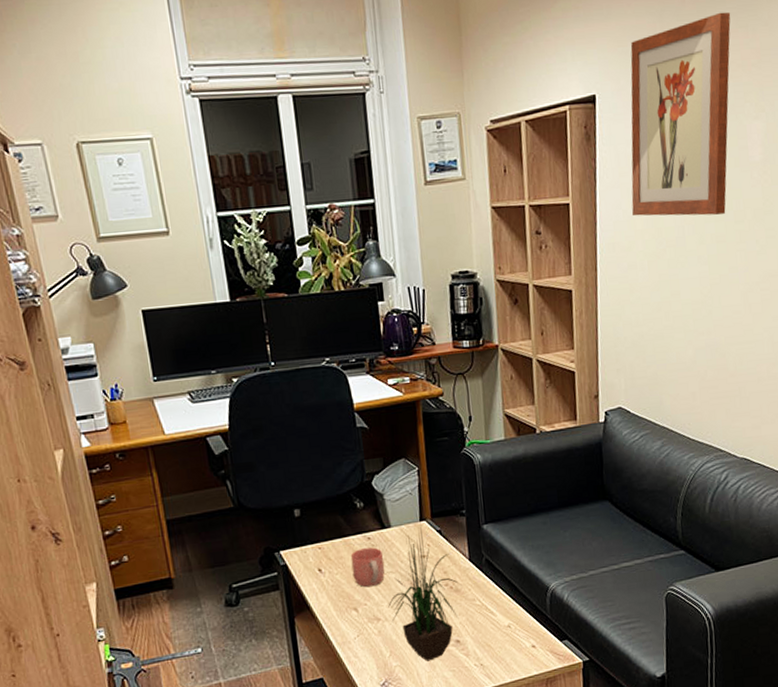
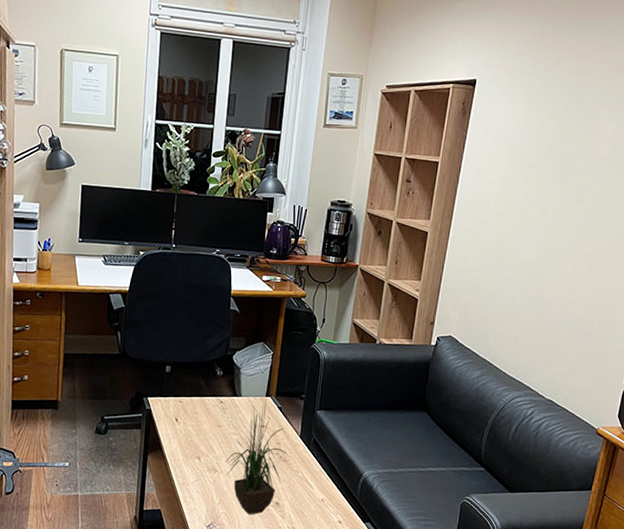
mug: present [350,547,385,587] -> none [202,409,231,443]
wall art: present [630,12,731,216] -> none [490,30,602,193]

